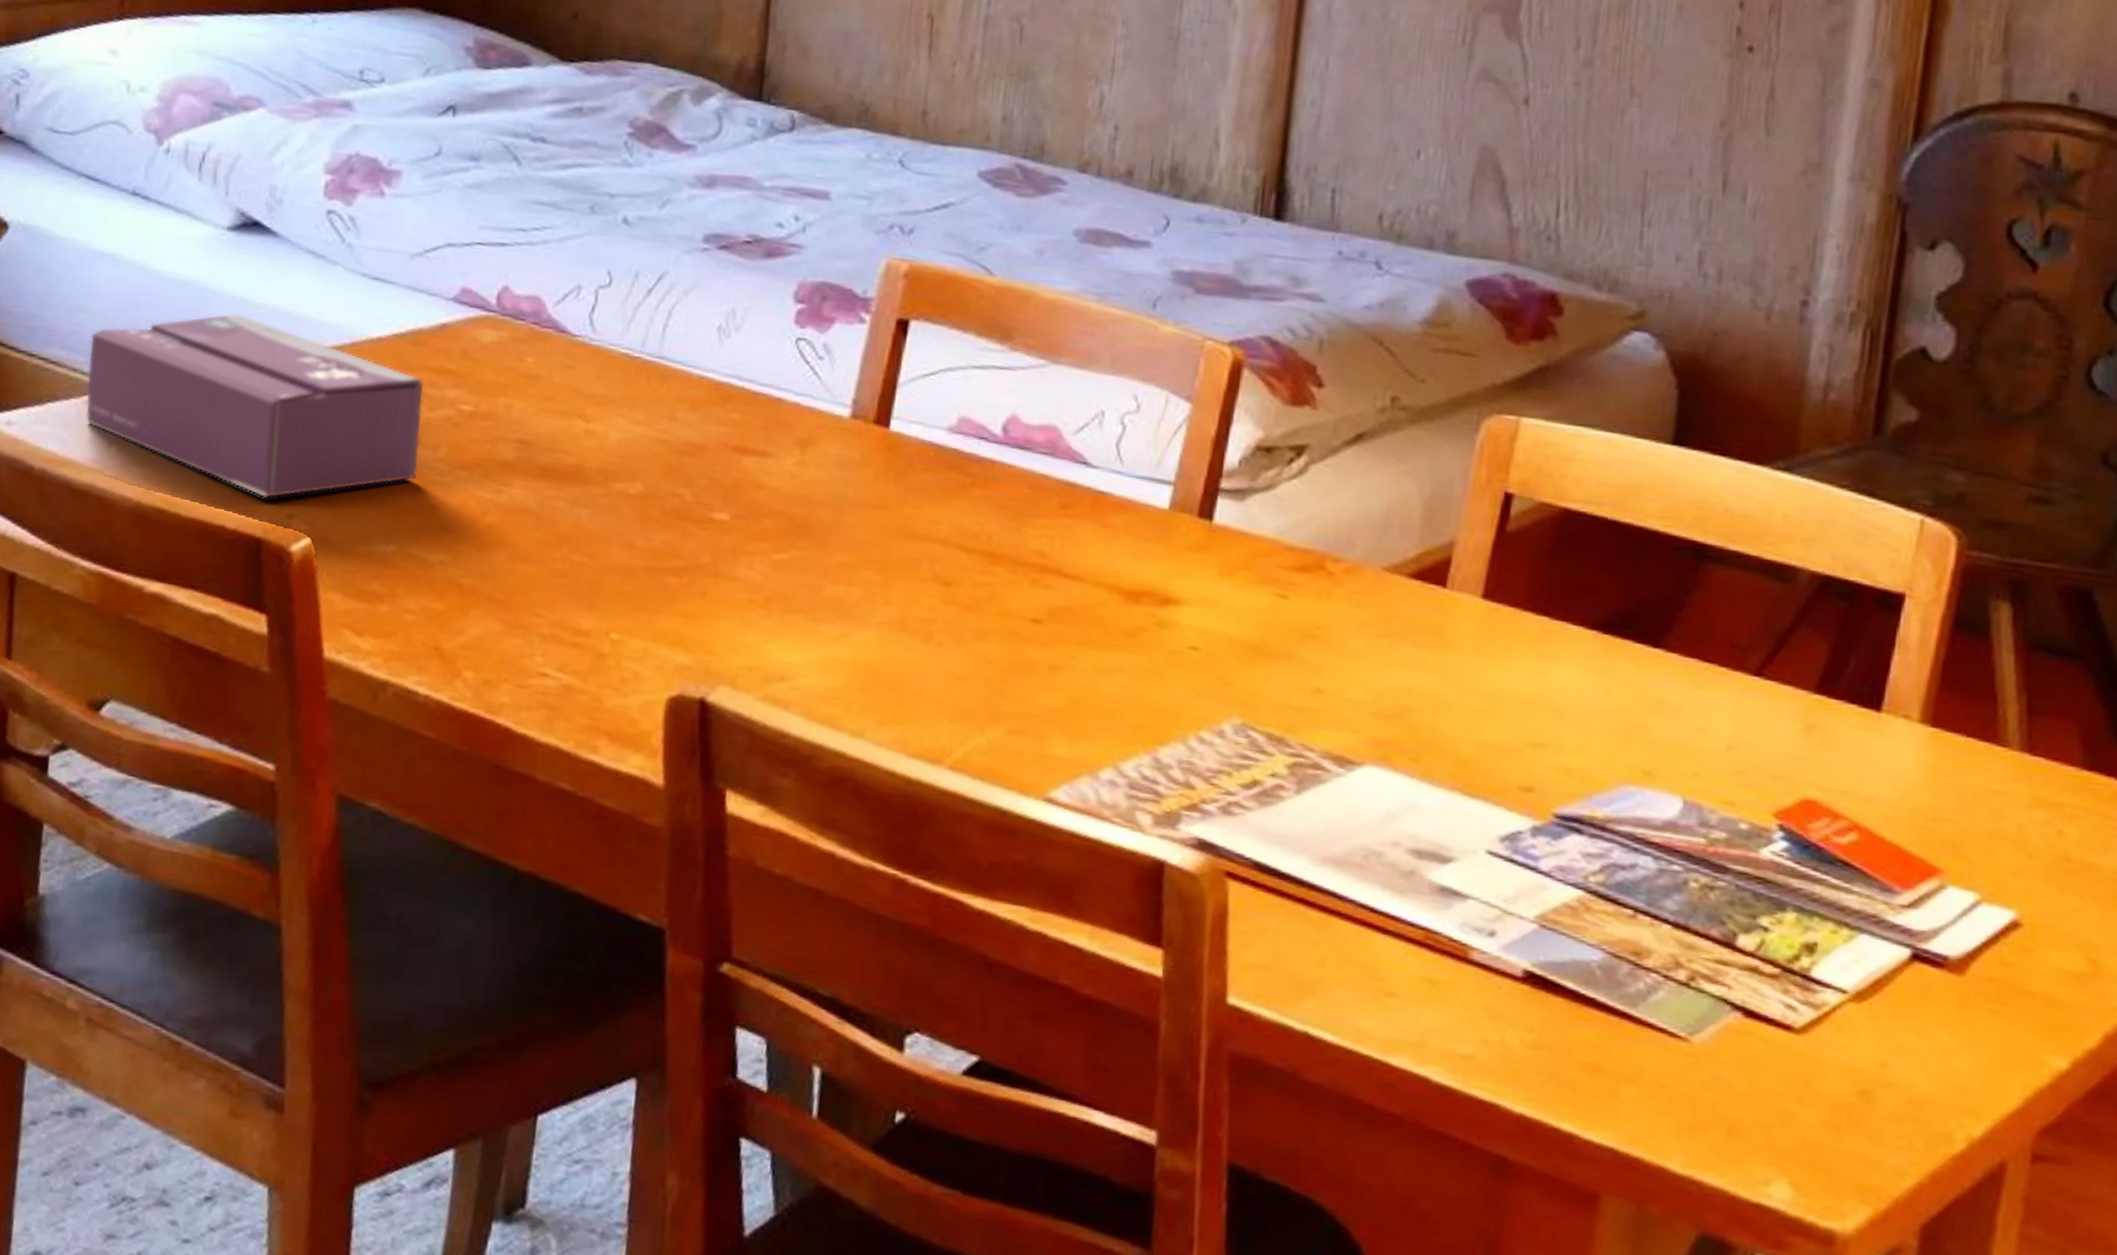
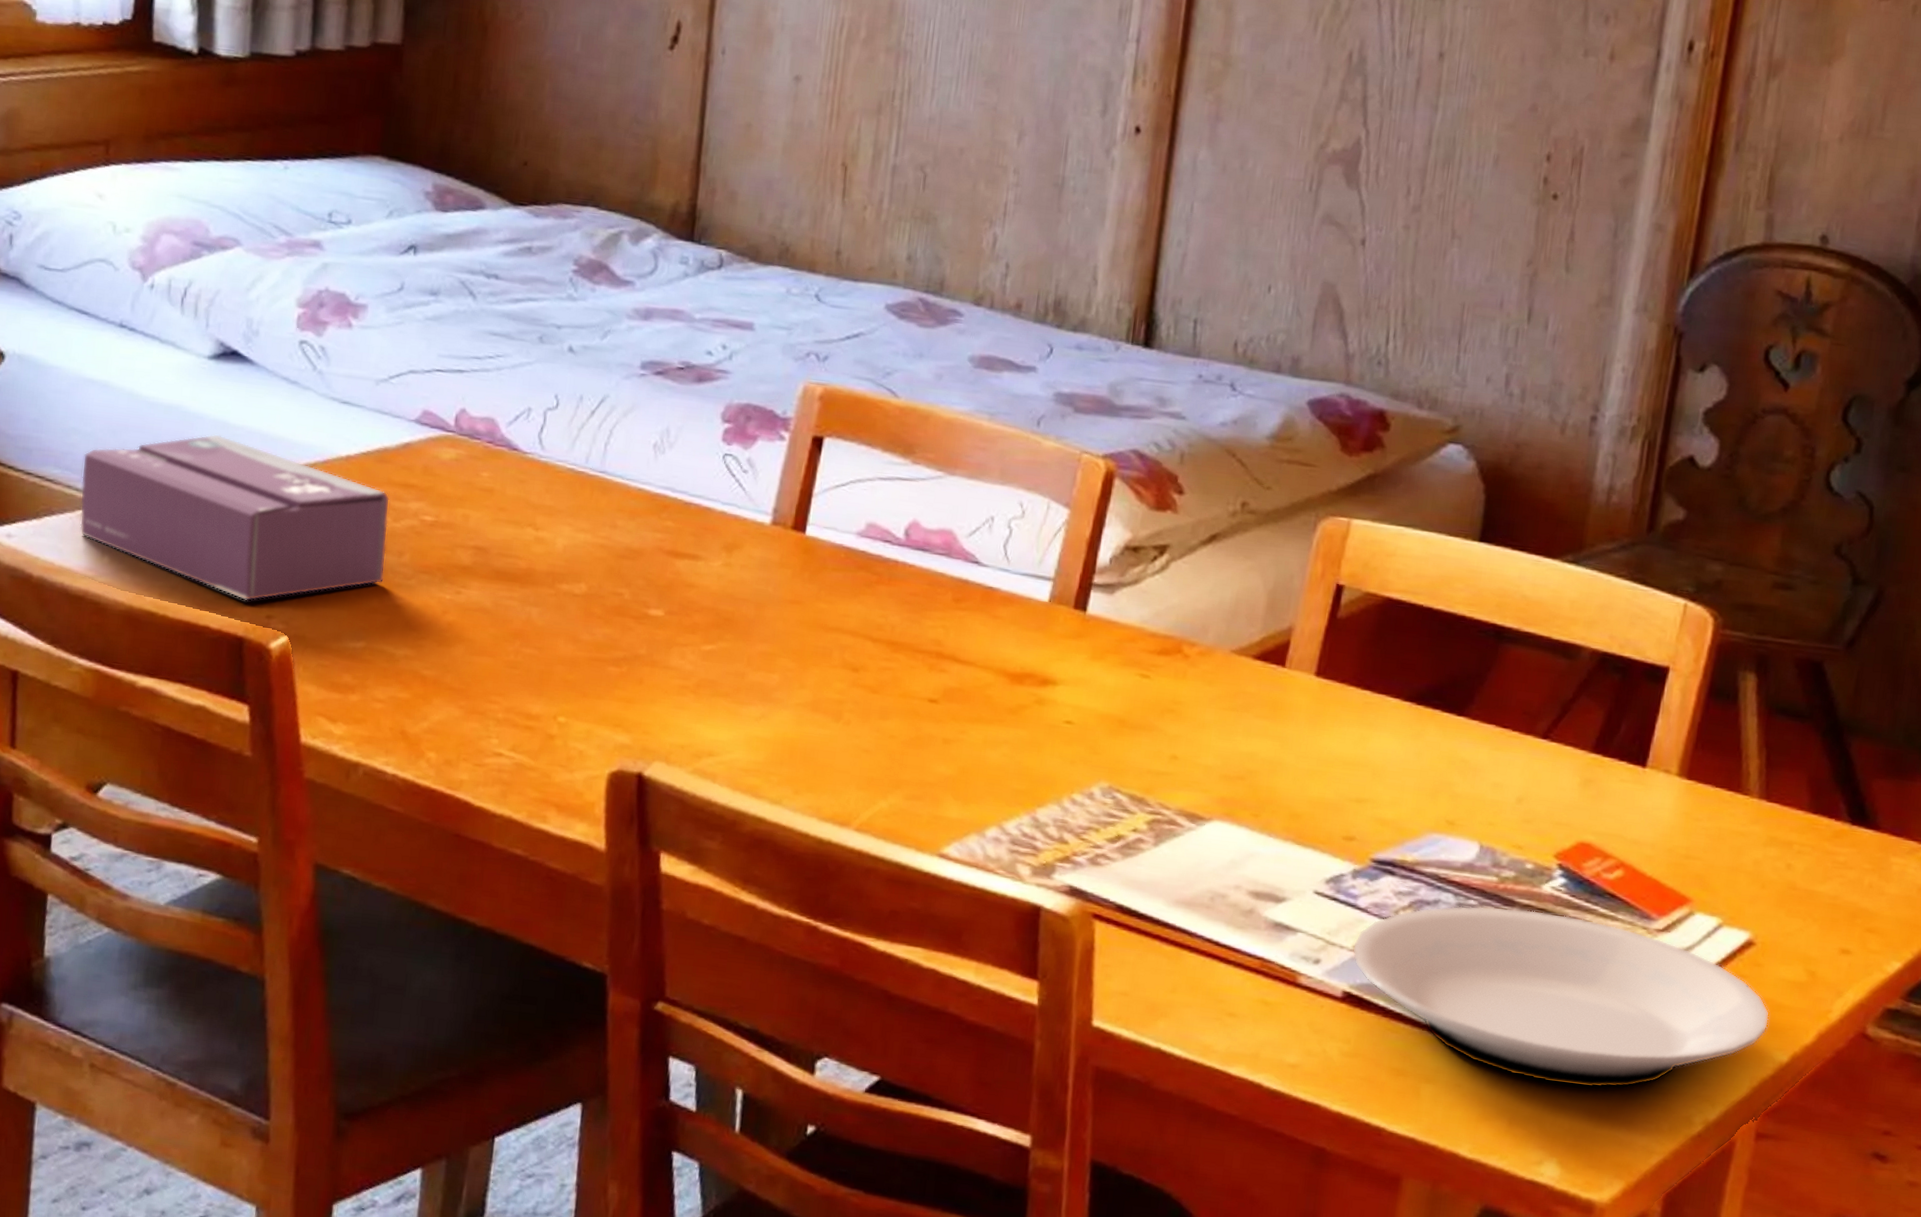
plate: none [1533,871,2042,1095] -> present [1352,906,1769,1088]

